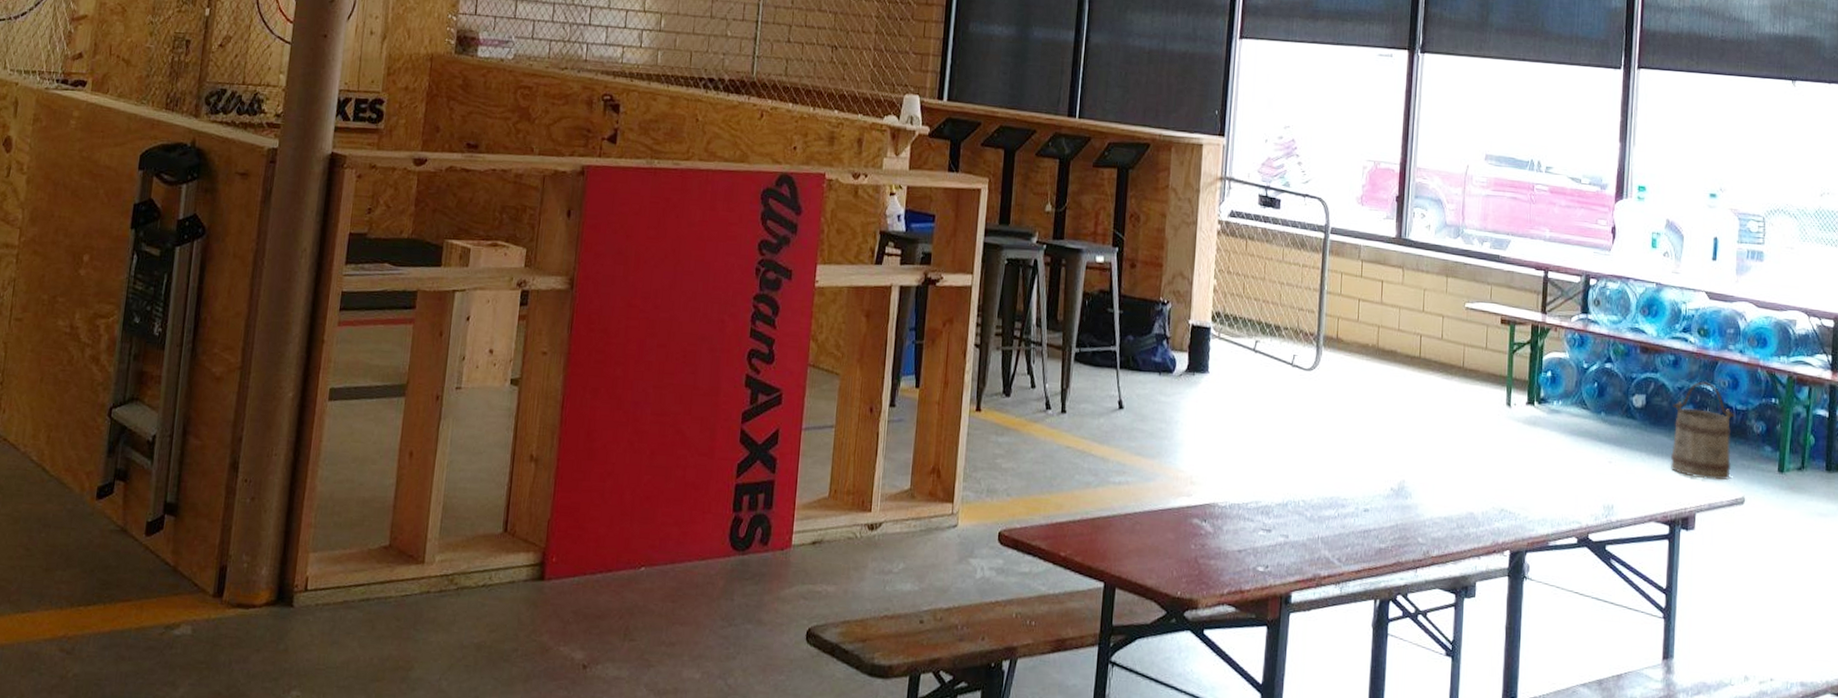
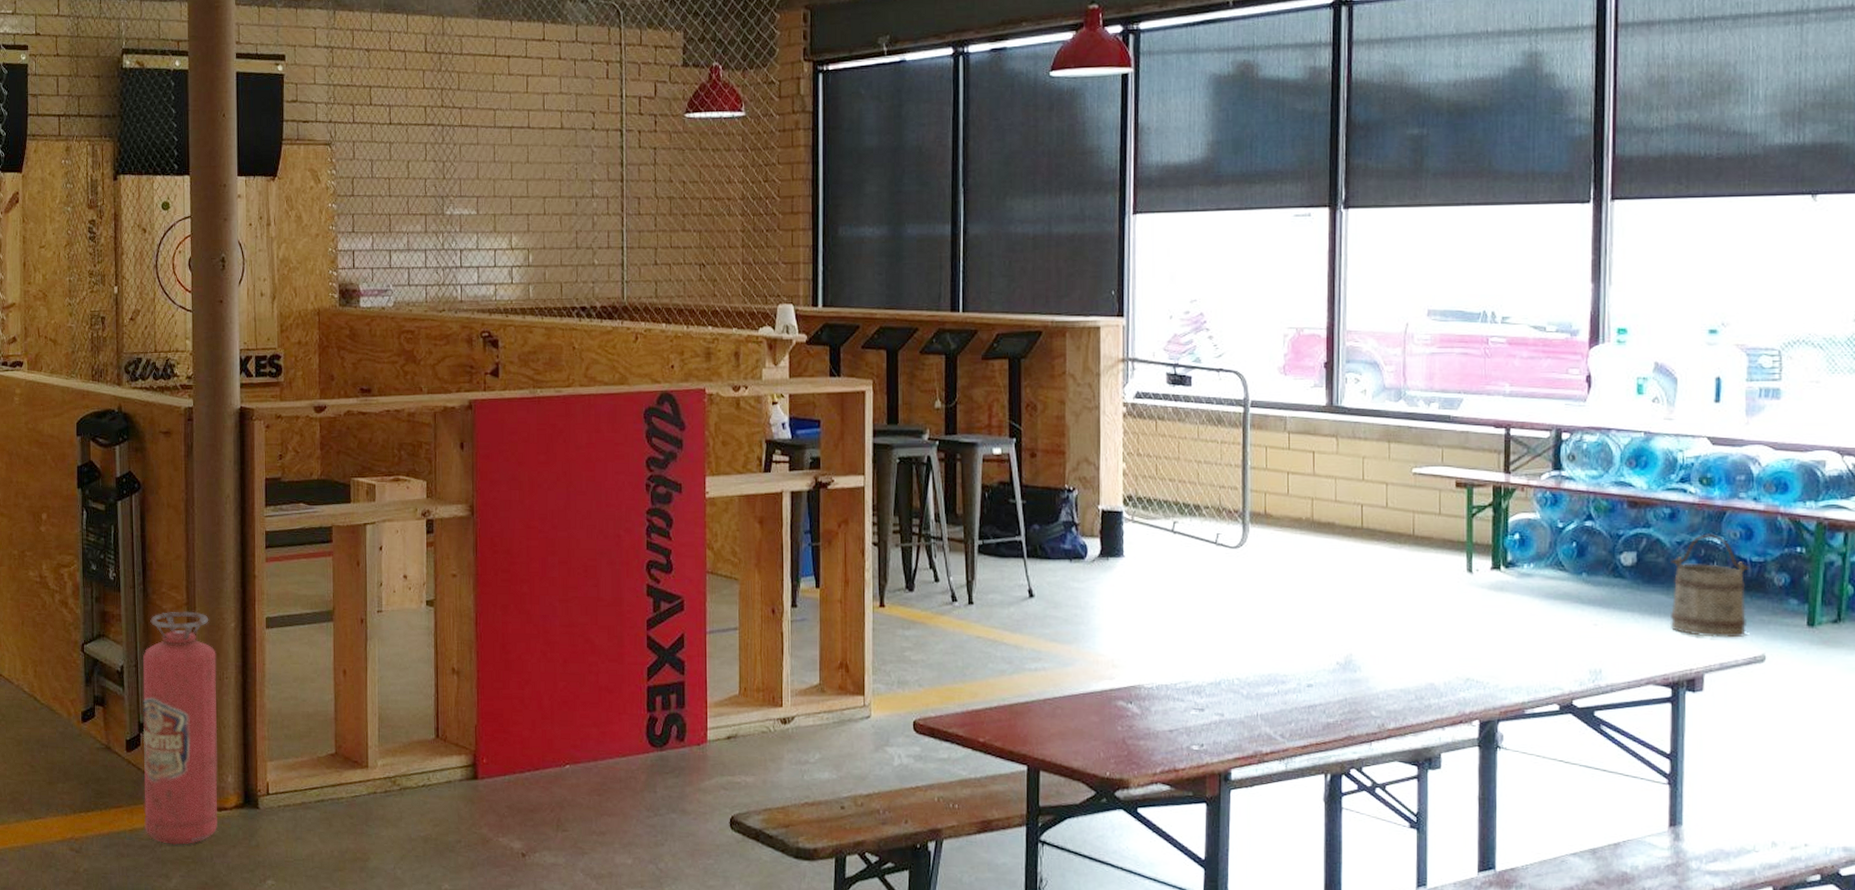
fire extinguisher: none [154,376,267,648] -> present [143,611,218,846]

